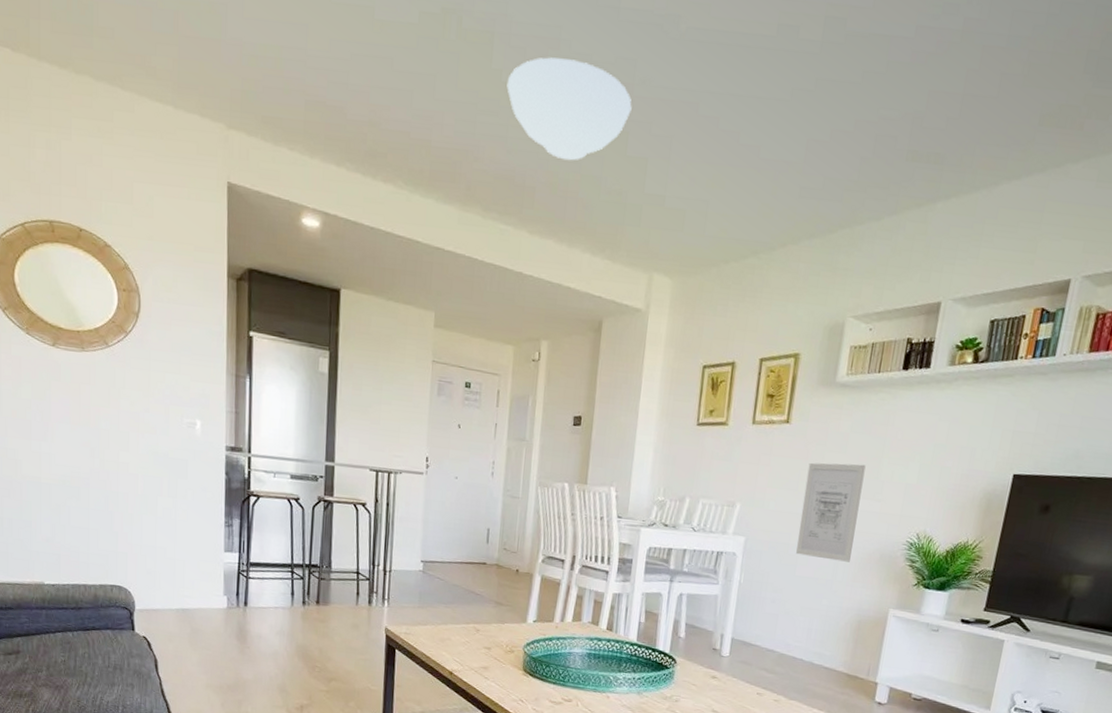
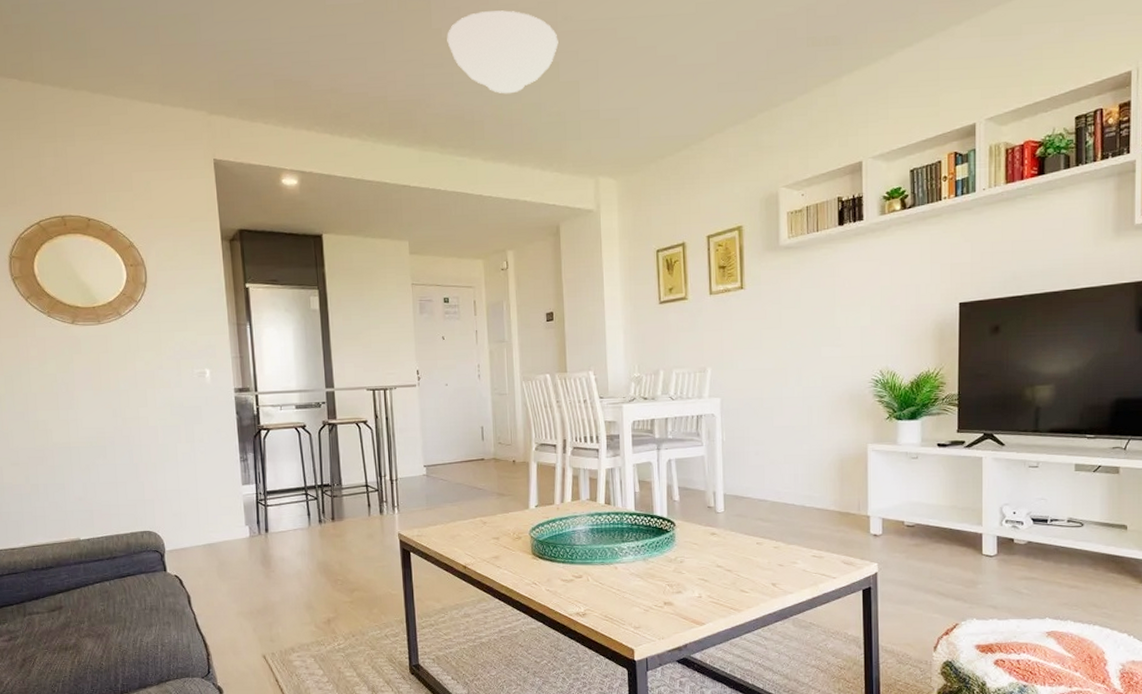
wall art: present [796,462,866,562] -> none [768,315,822,407]

